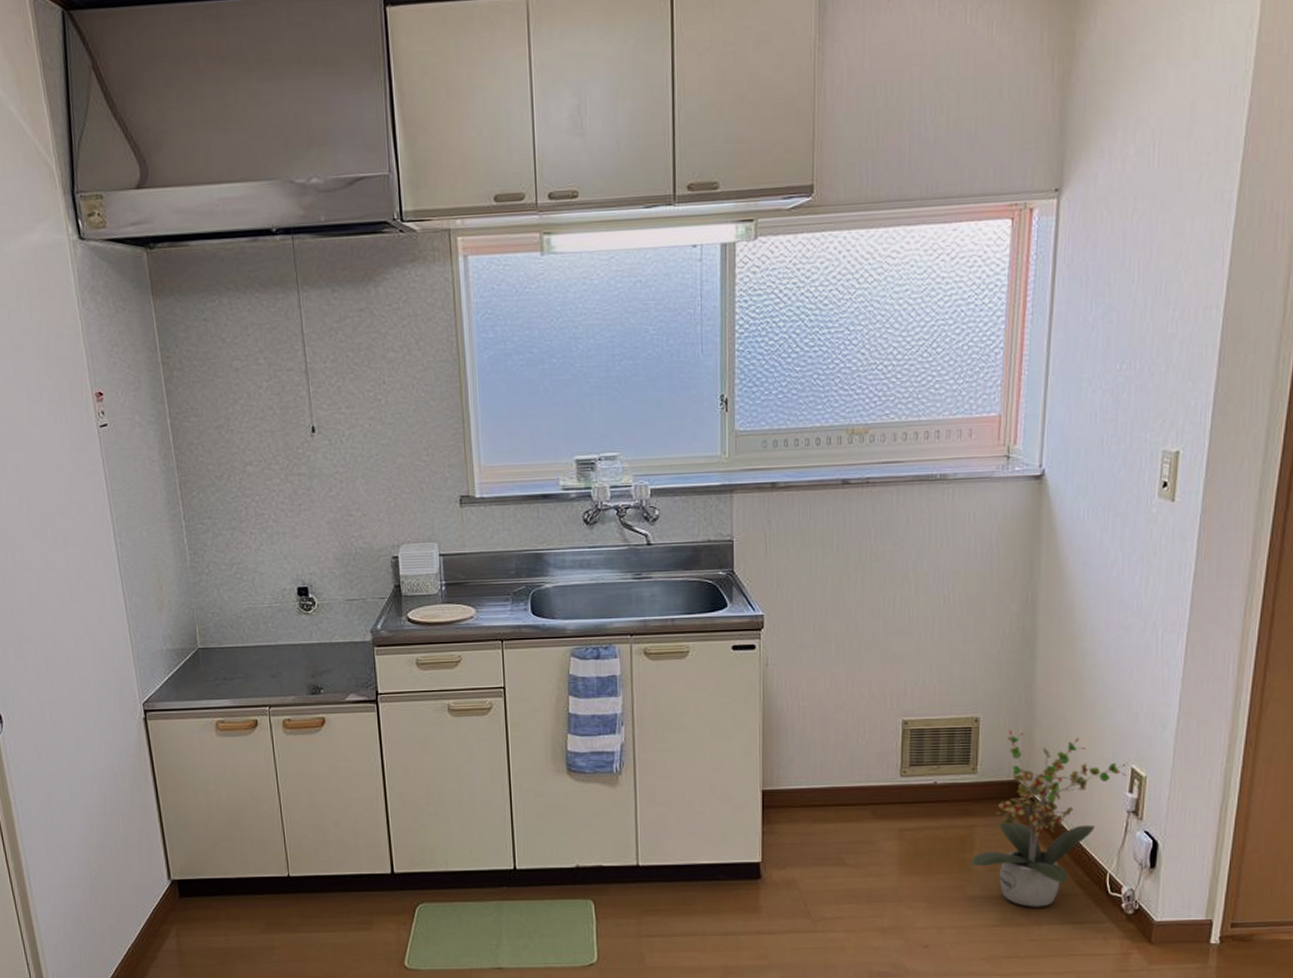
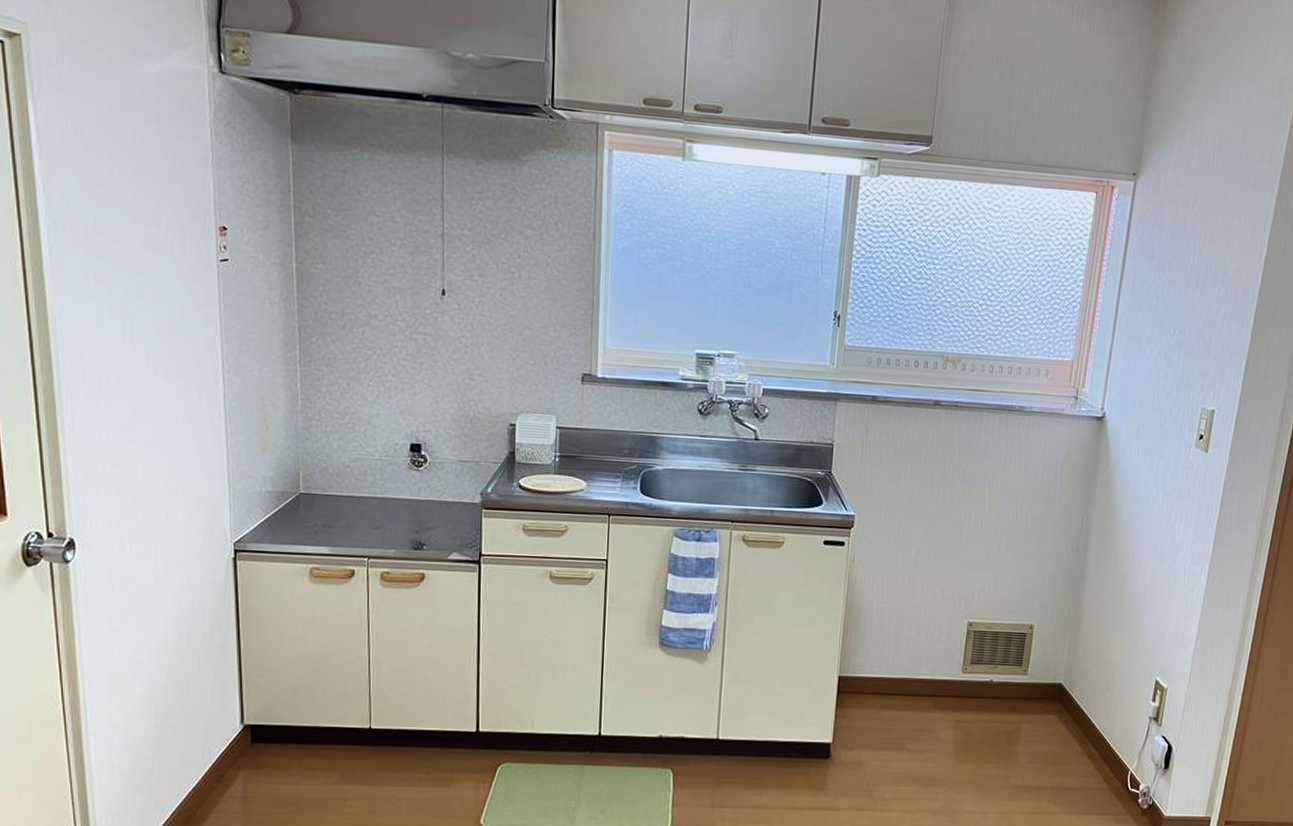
potted plant: present [971,730,1128,907] -> none [1016,638,1154,798]

